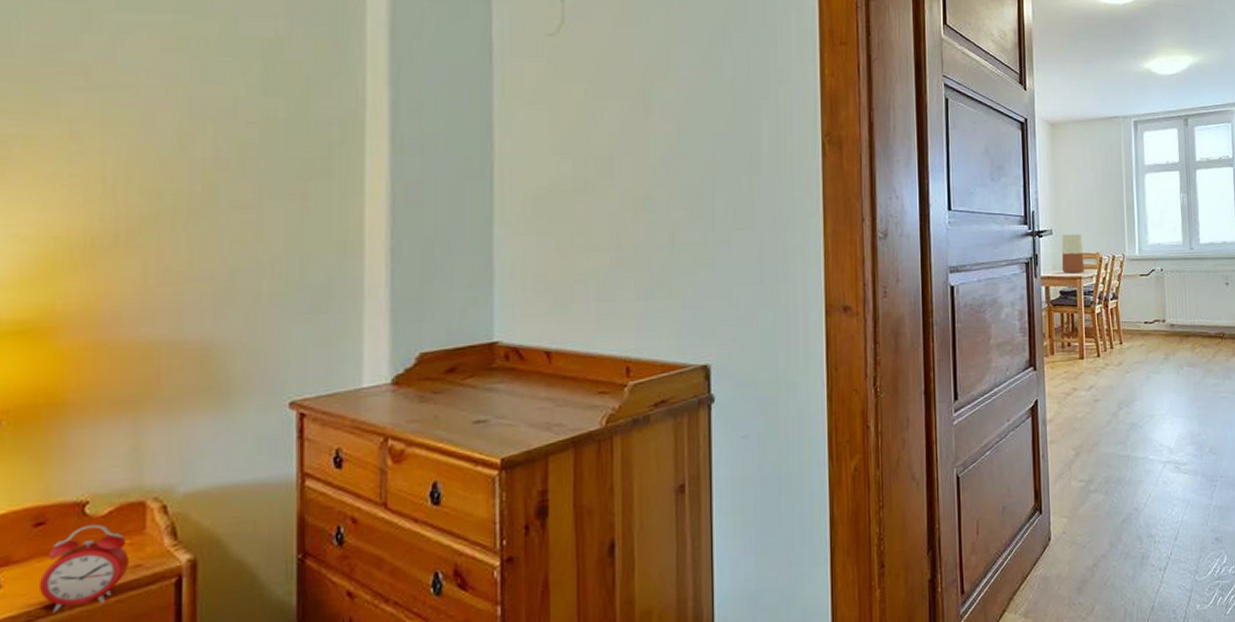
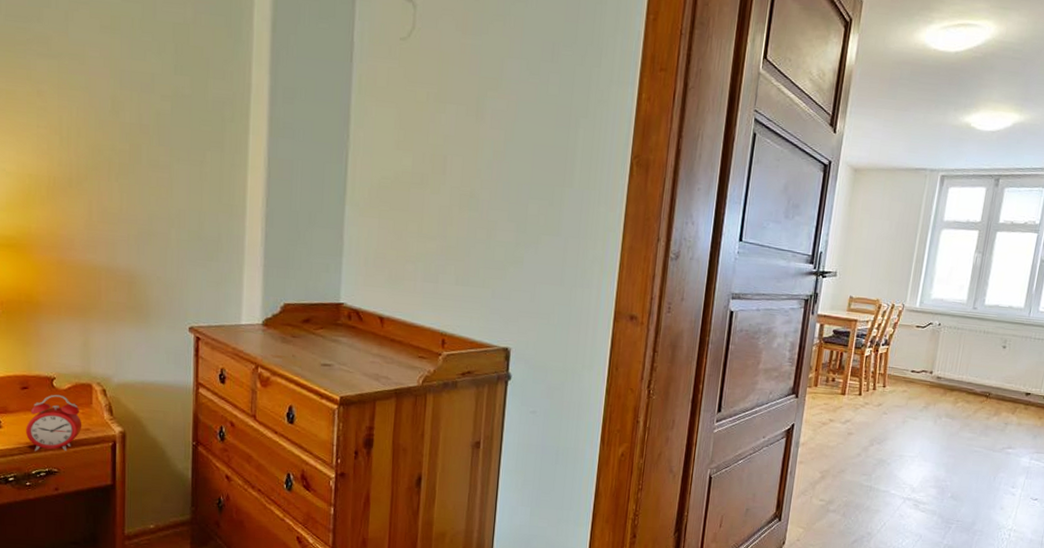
vase: present [1061,234,1084,274] -> none [839,278,865,316]

